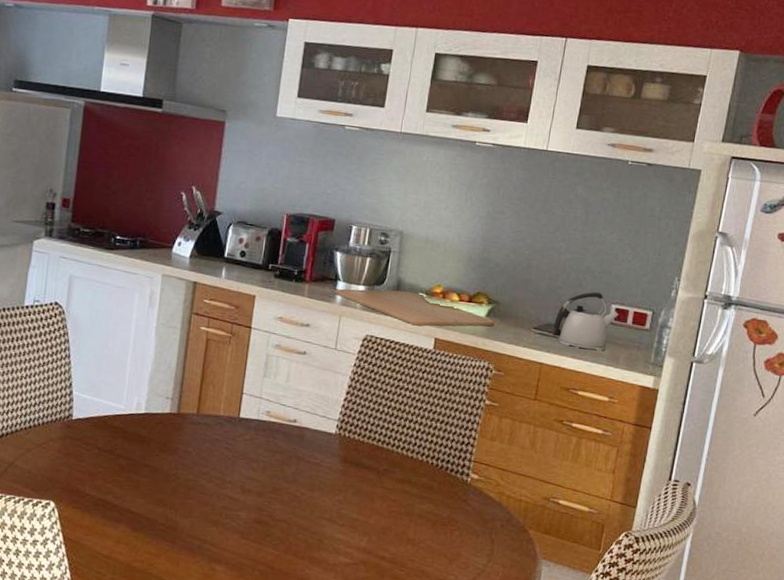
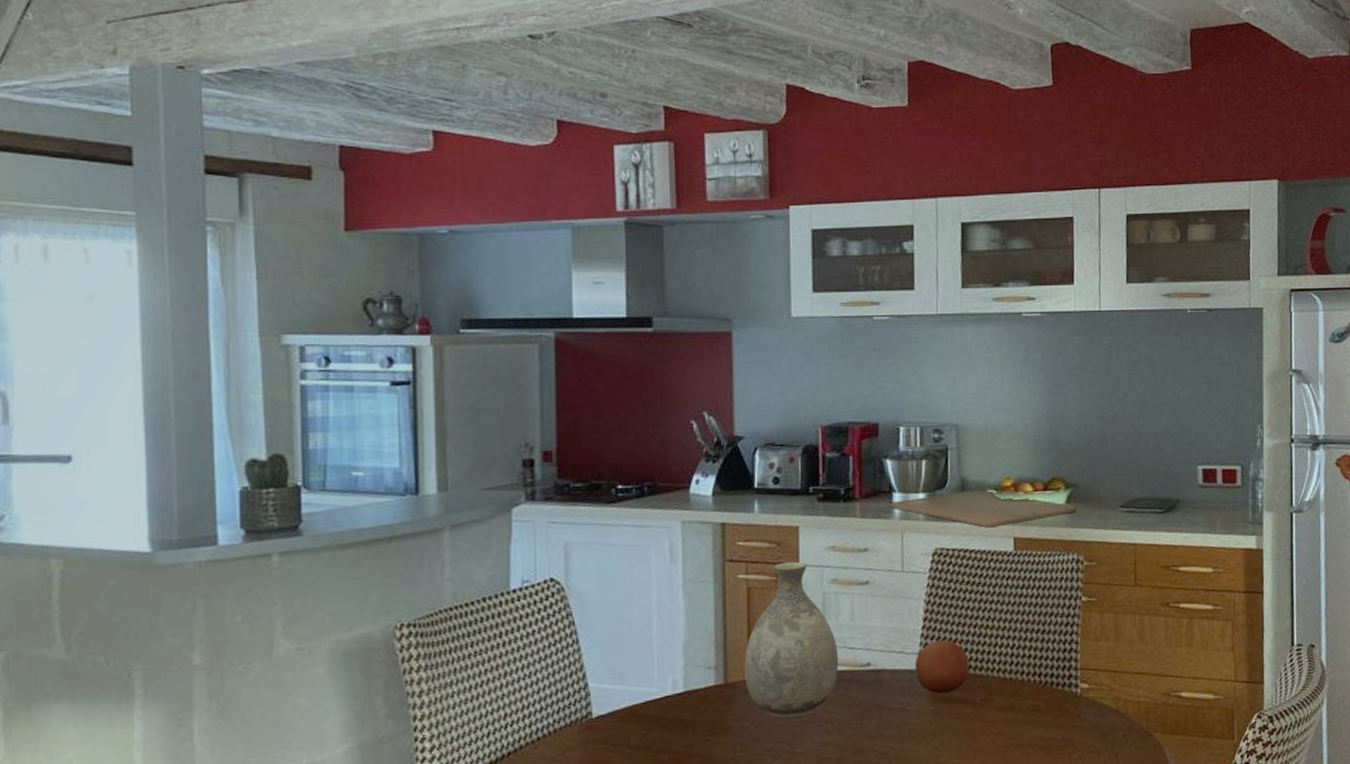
vase: none [193,323,272,453] -> present [744,561,839,719]
fruit: none [332,412,379,458] -> present [914,639,970,694]
kettle: present [552,291,619,351] -> none [1140,454,1207,521]

